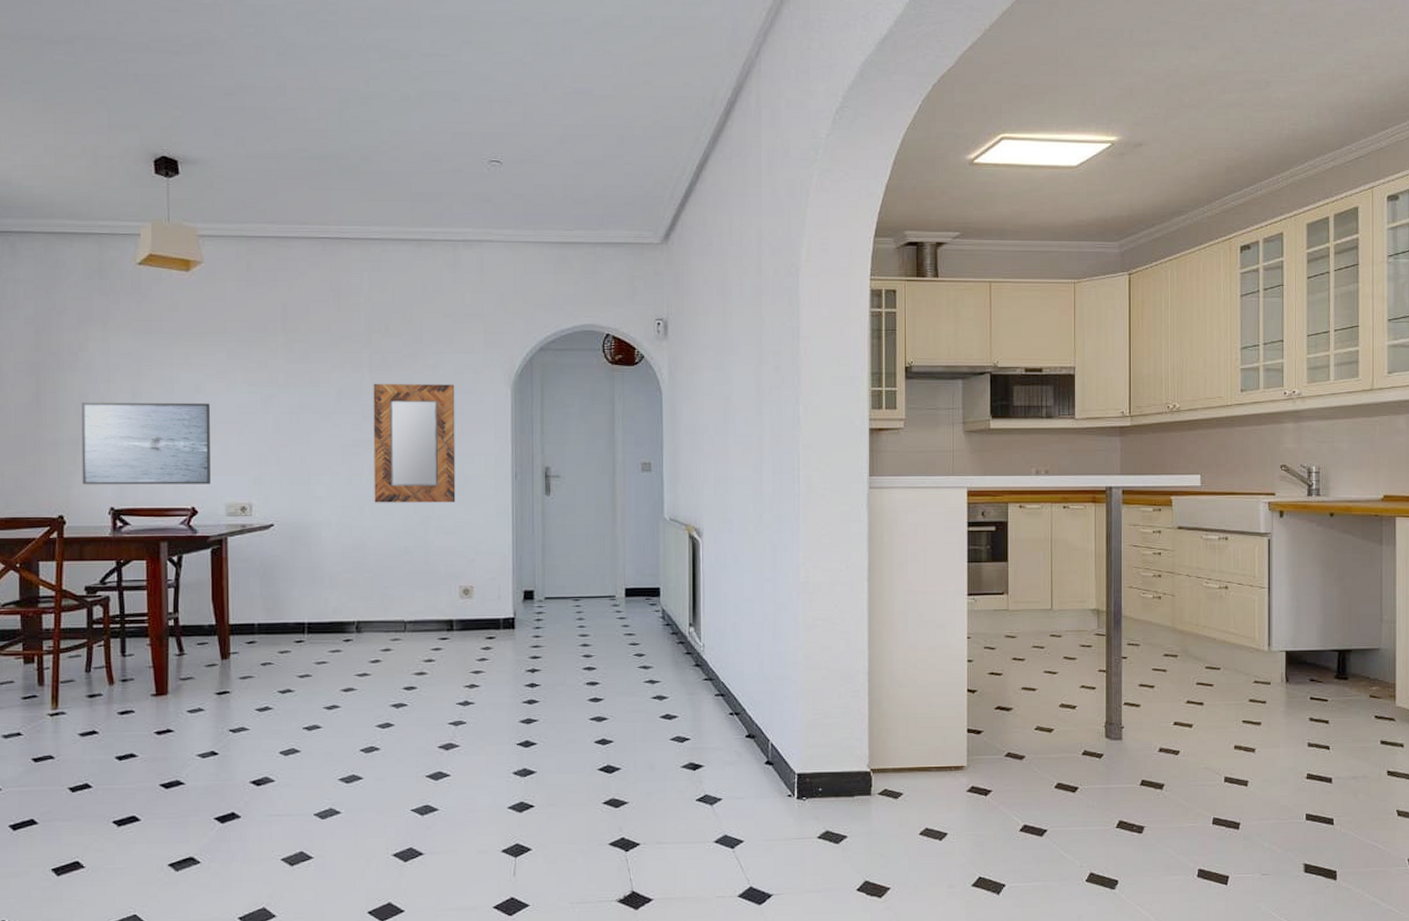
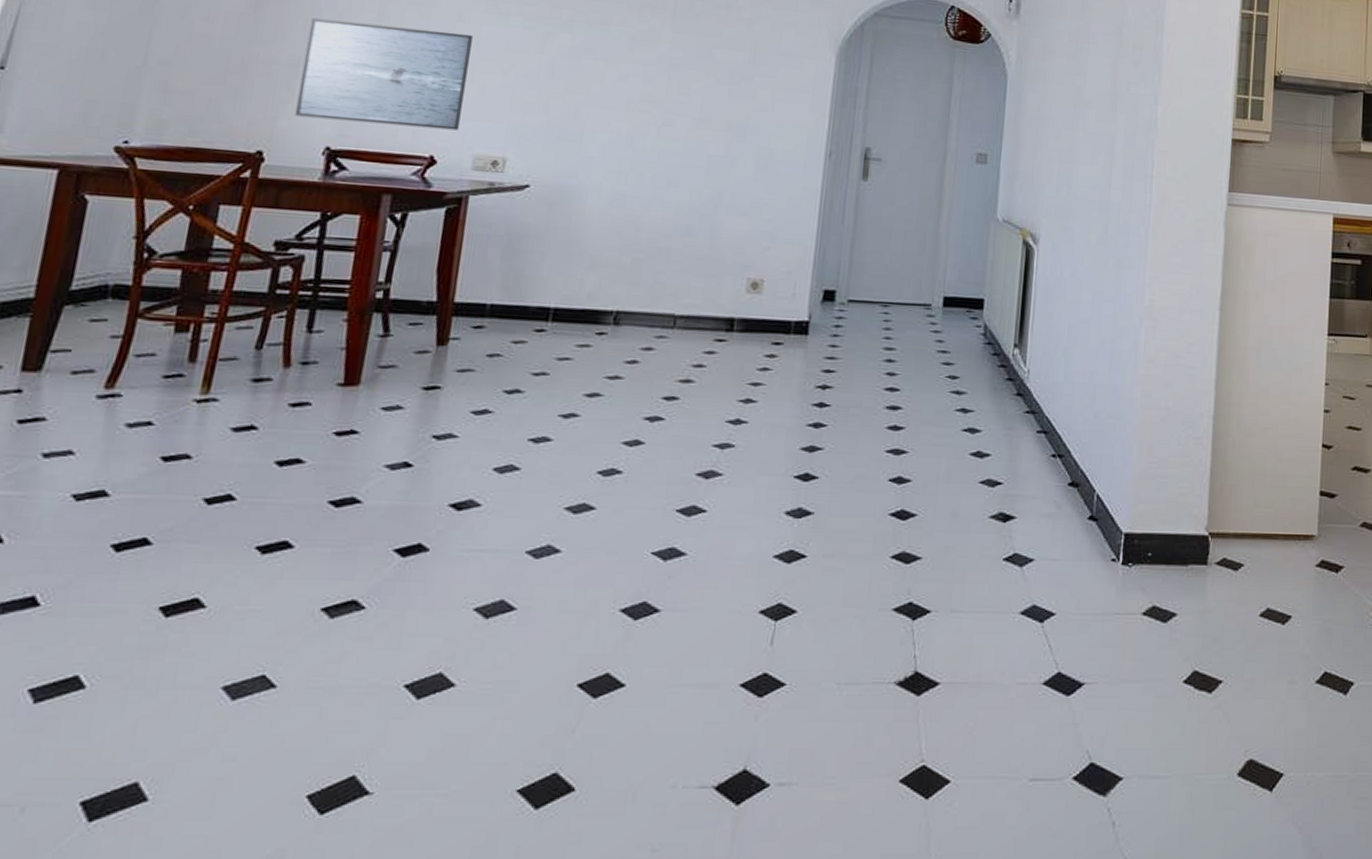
home mirror: present [373,384,456,503] -> none [657,33,771,179]

